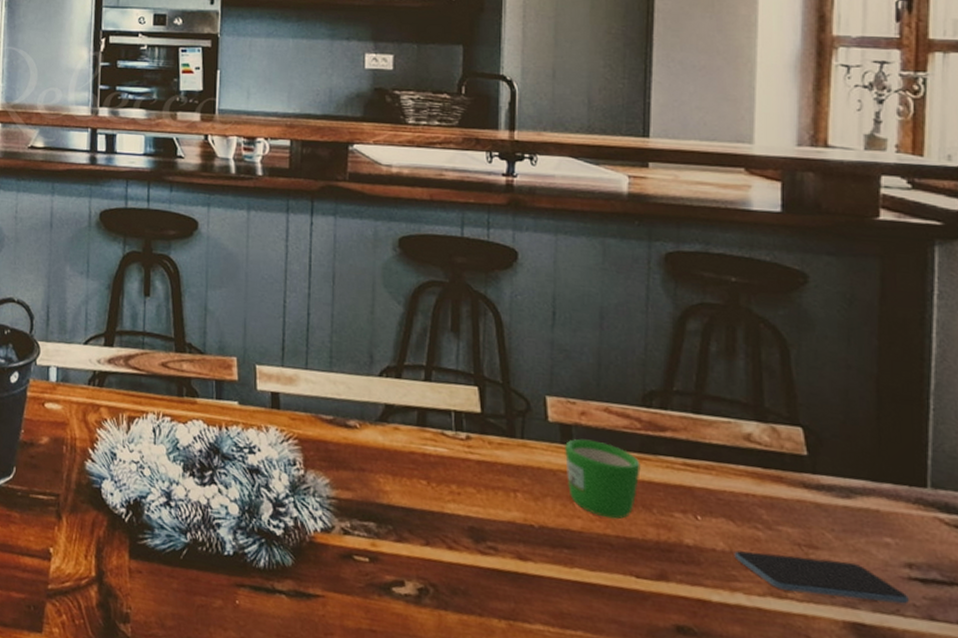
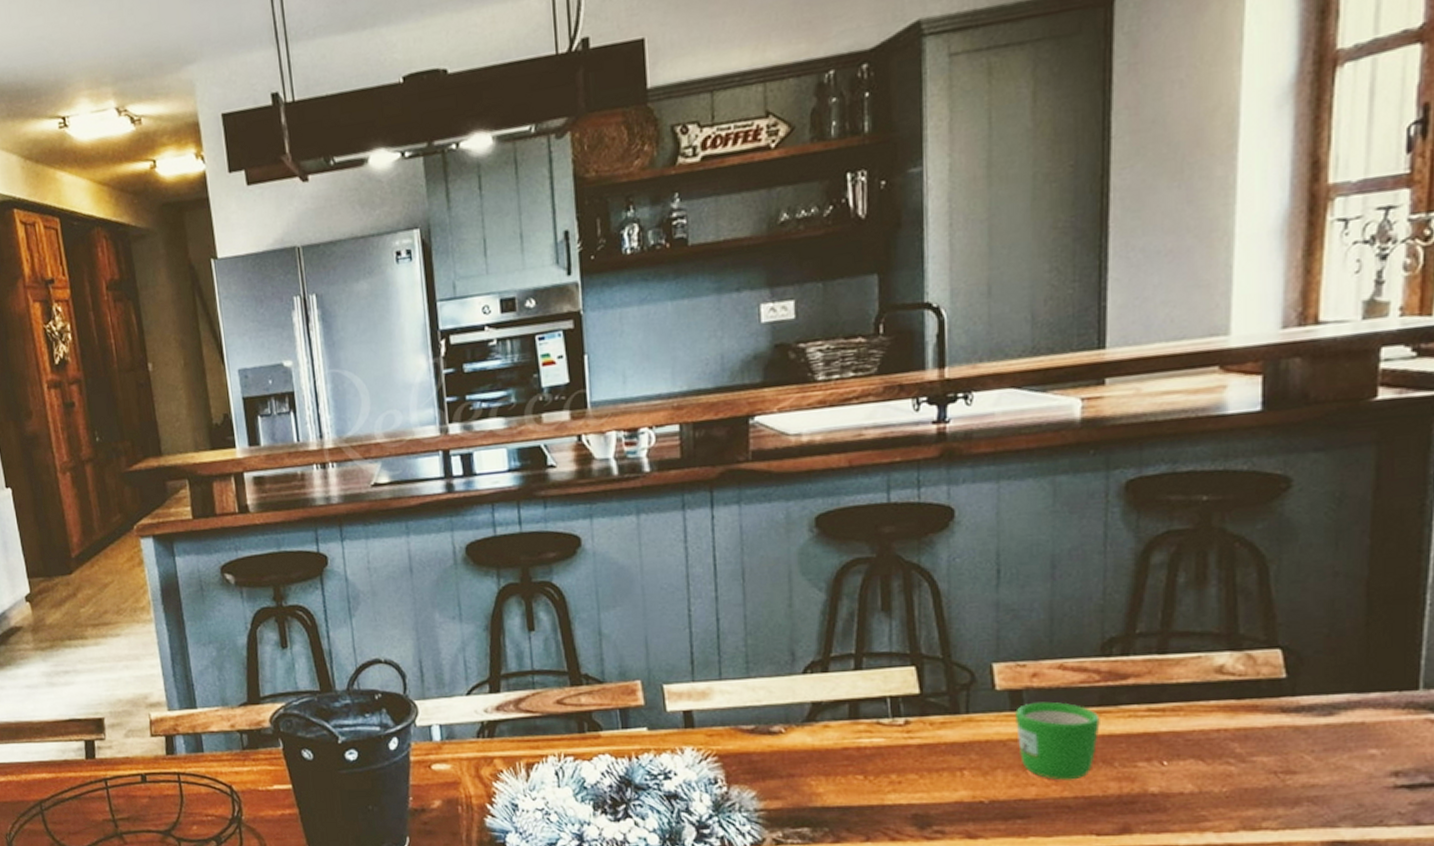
smartphone: present [734,551,909,604] -> none [1204,781,1393,821]

